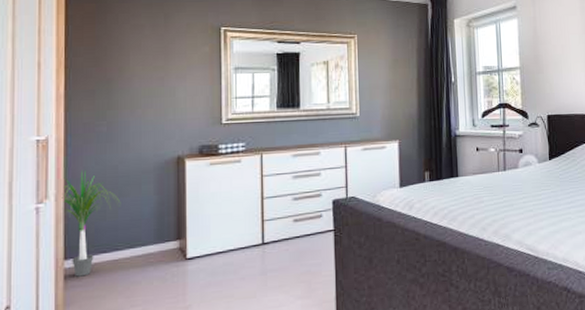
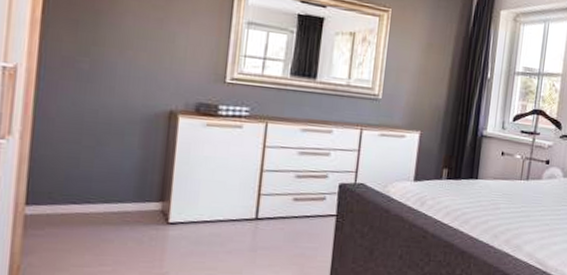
potted plant: present [62,171,121,277] -> none [28,110,99,226]

